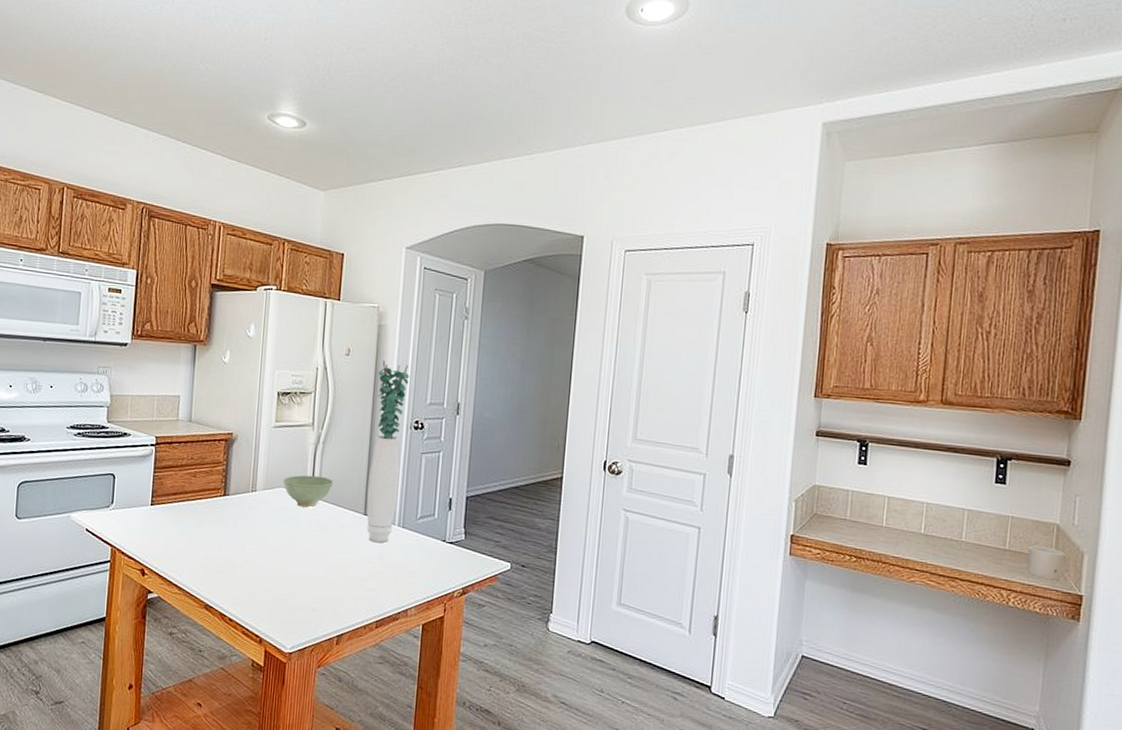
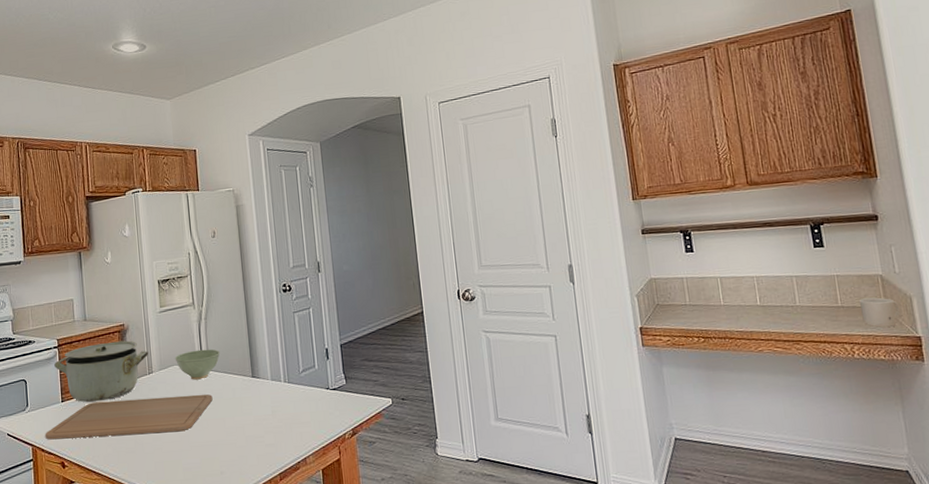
chopping board: none [127,511,318,559] -> present [45,394,213,440]
saucepan: none [148,449,255,512] -> present [54,340,149,403]
vase: present [366,360,410,543] -> none [243,236,280,401]

